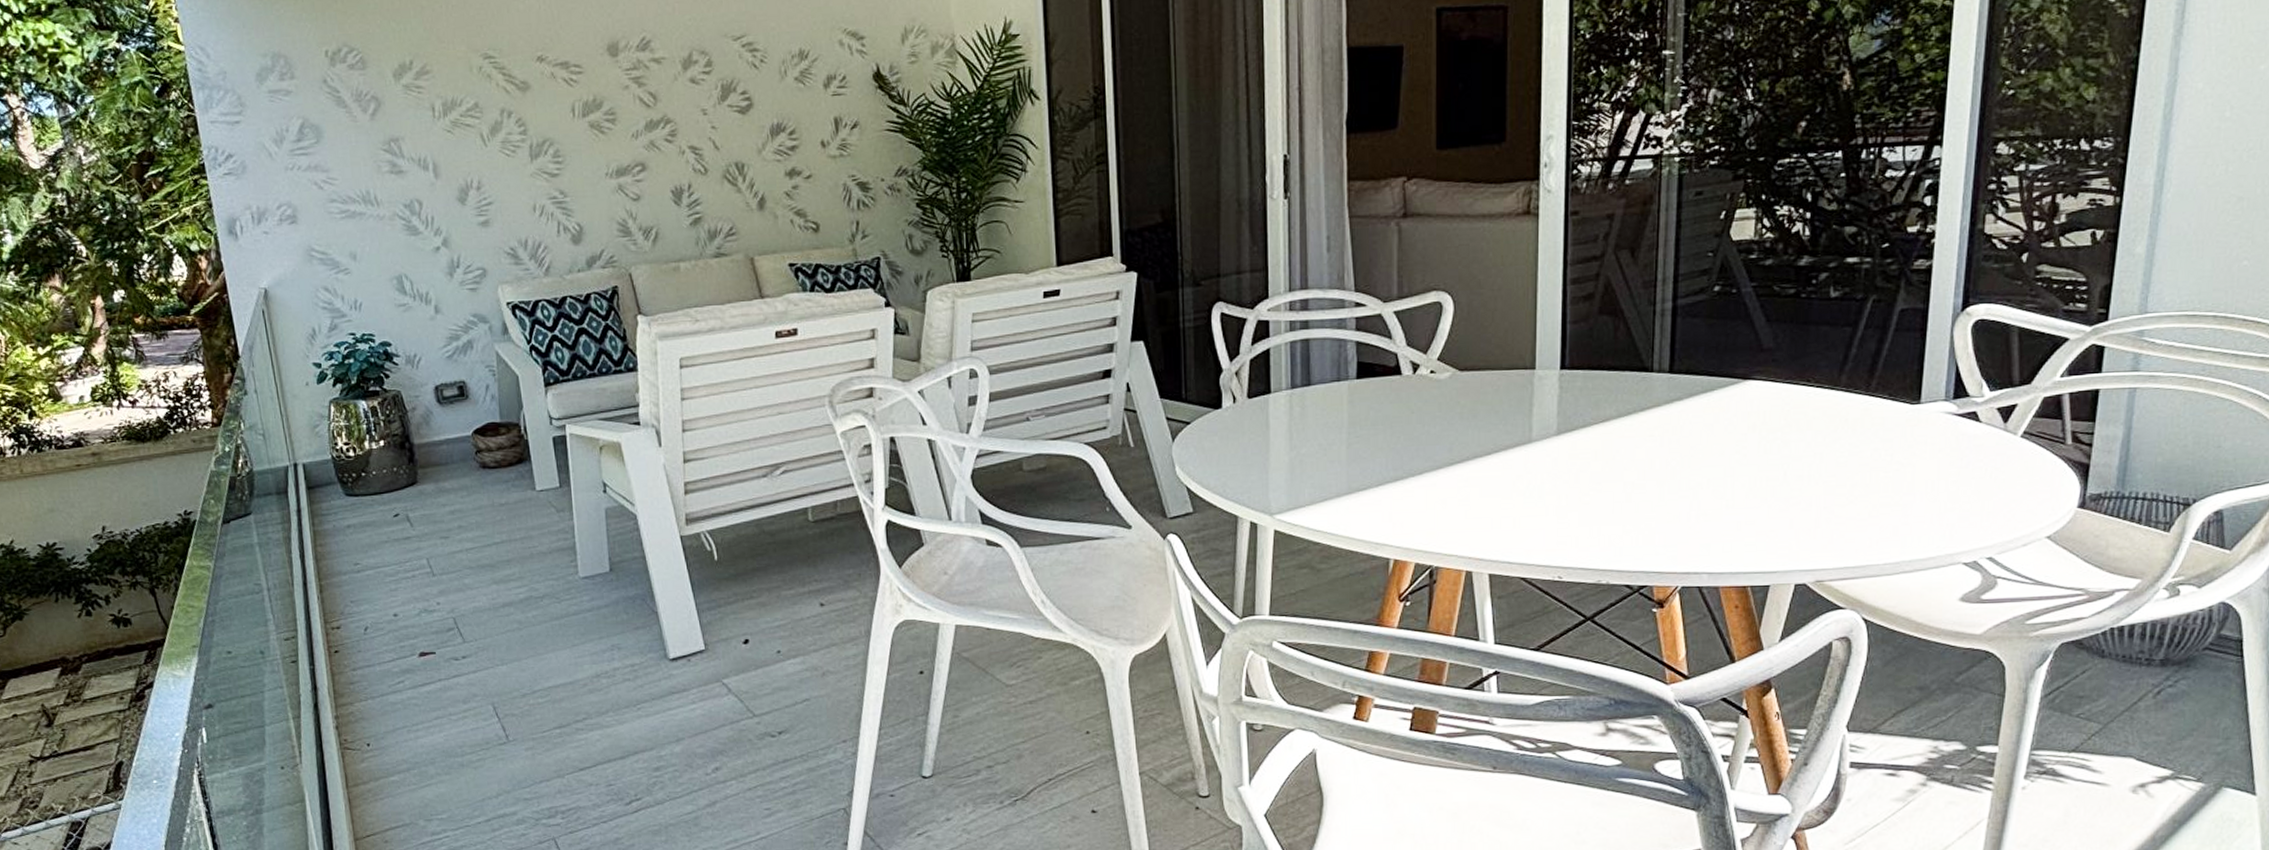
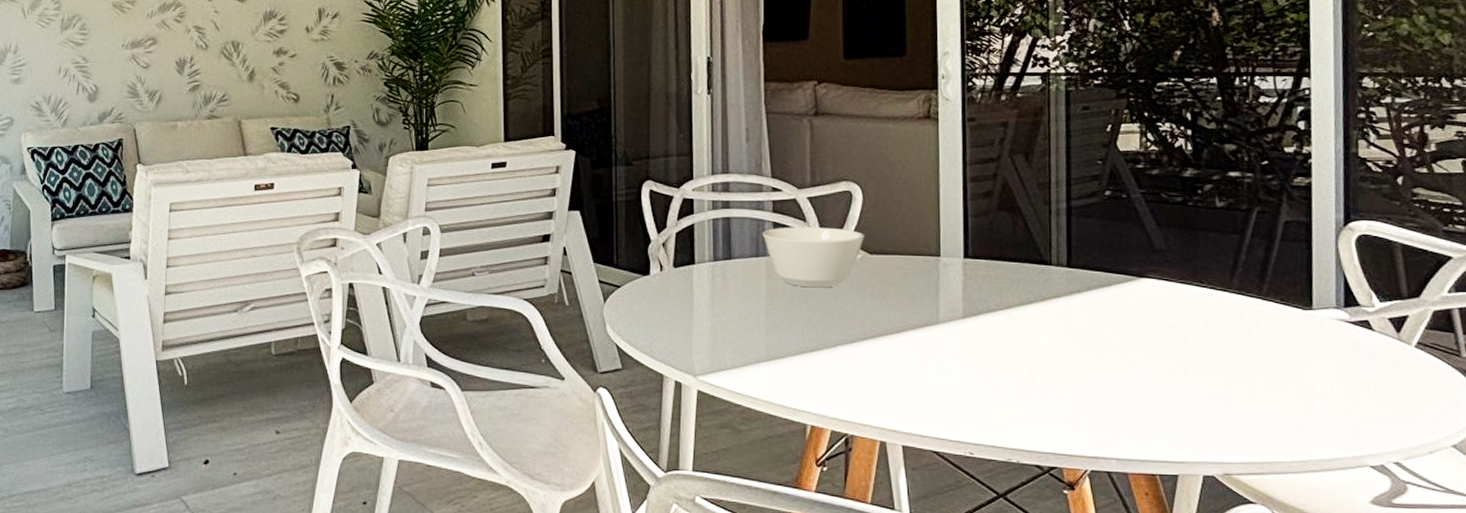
bowl: none [1344,344,1455,412] -> present [762,227,865,288]

